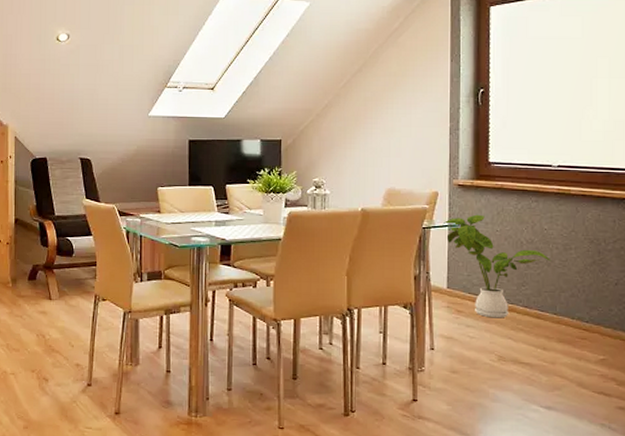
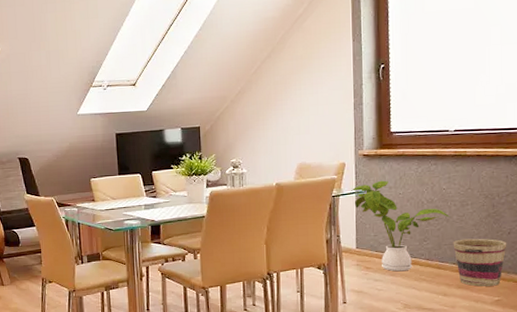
basket: none [554,286,614,343] -> present [453,238,507,287]

